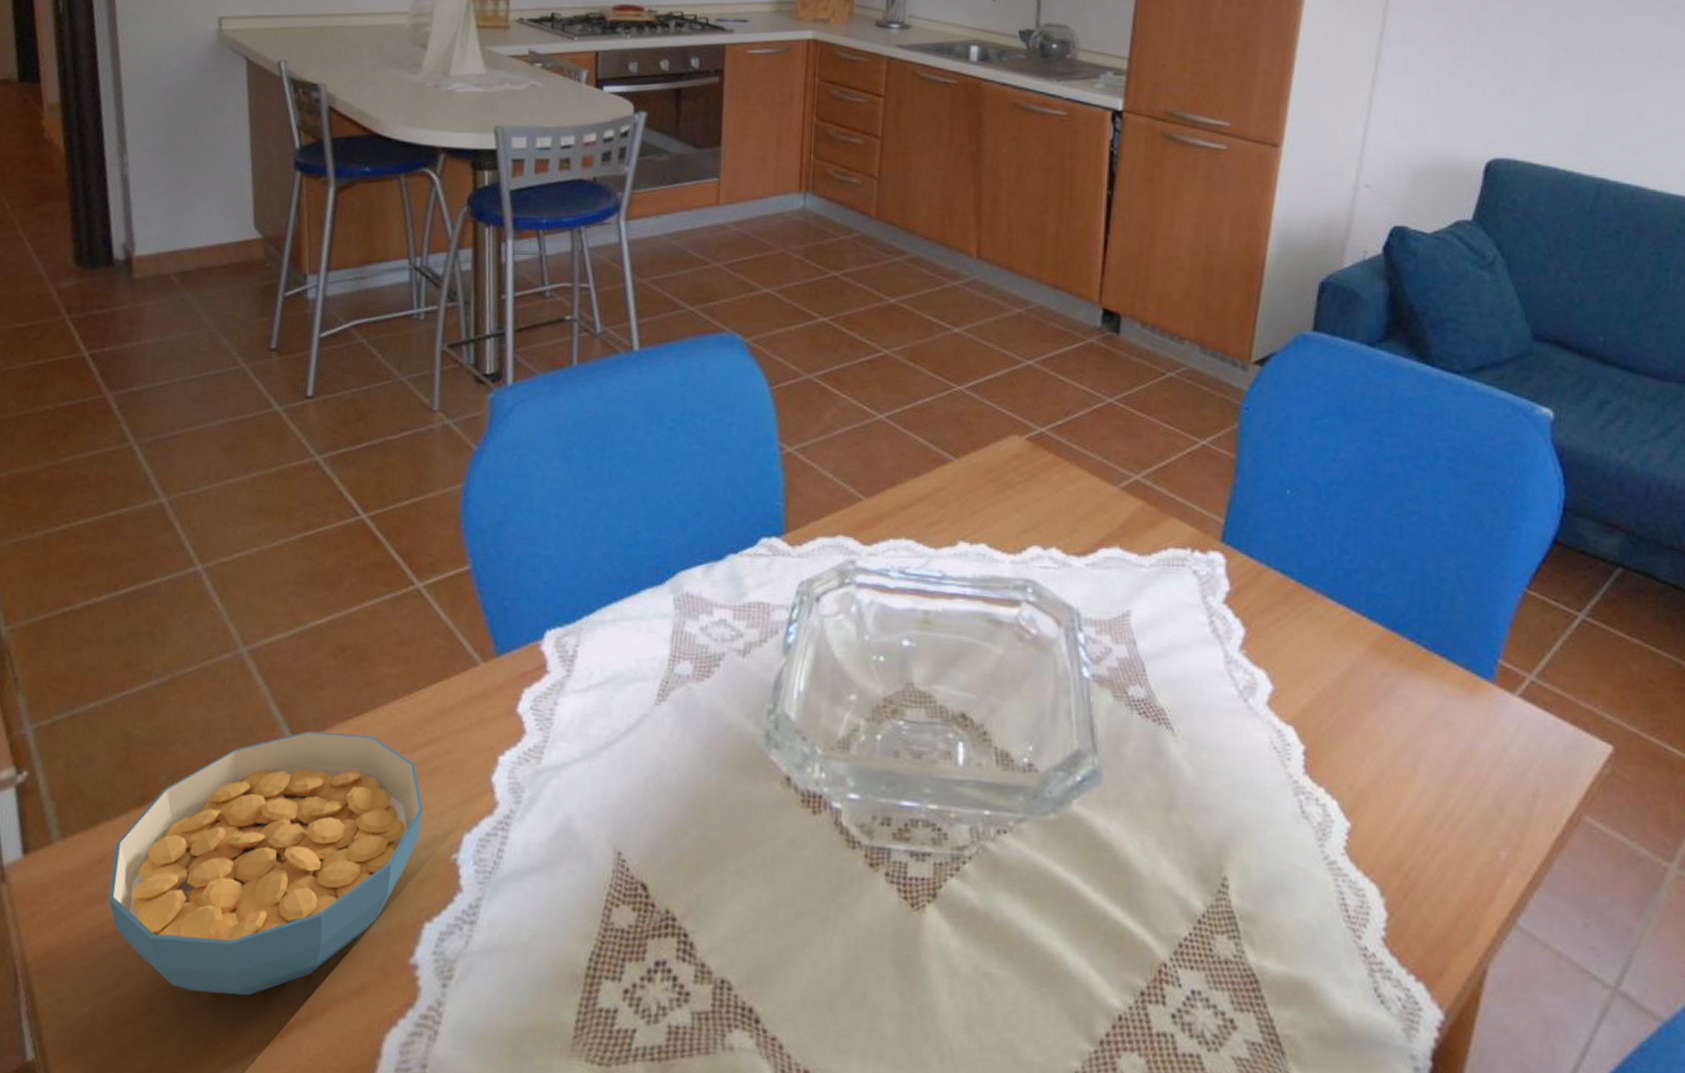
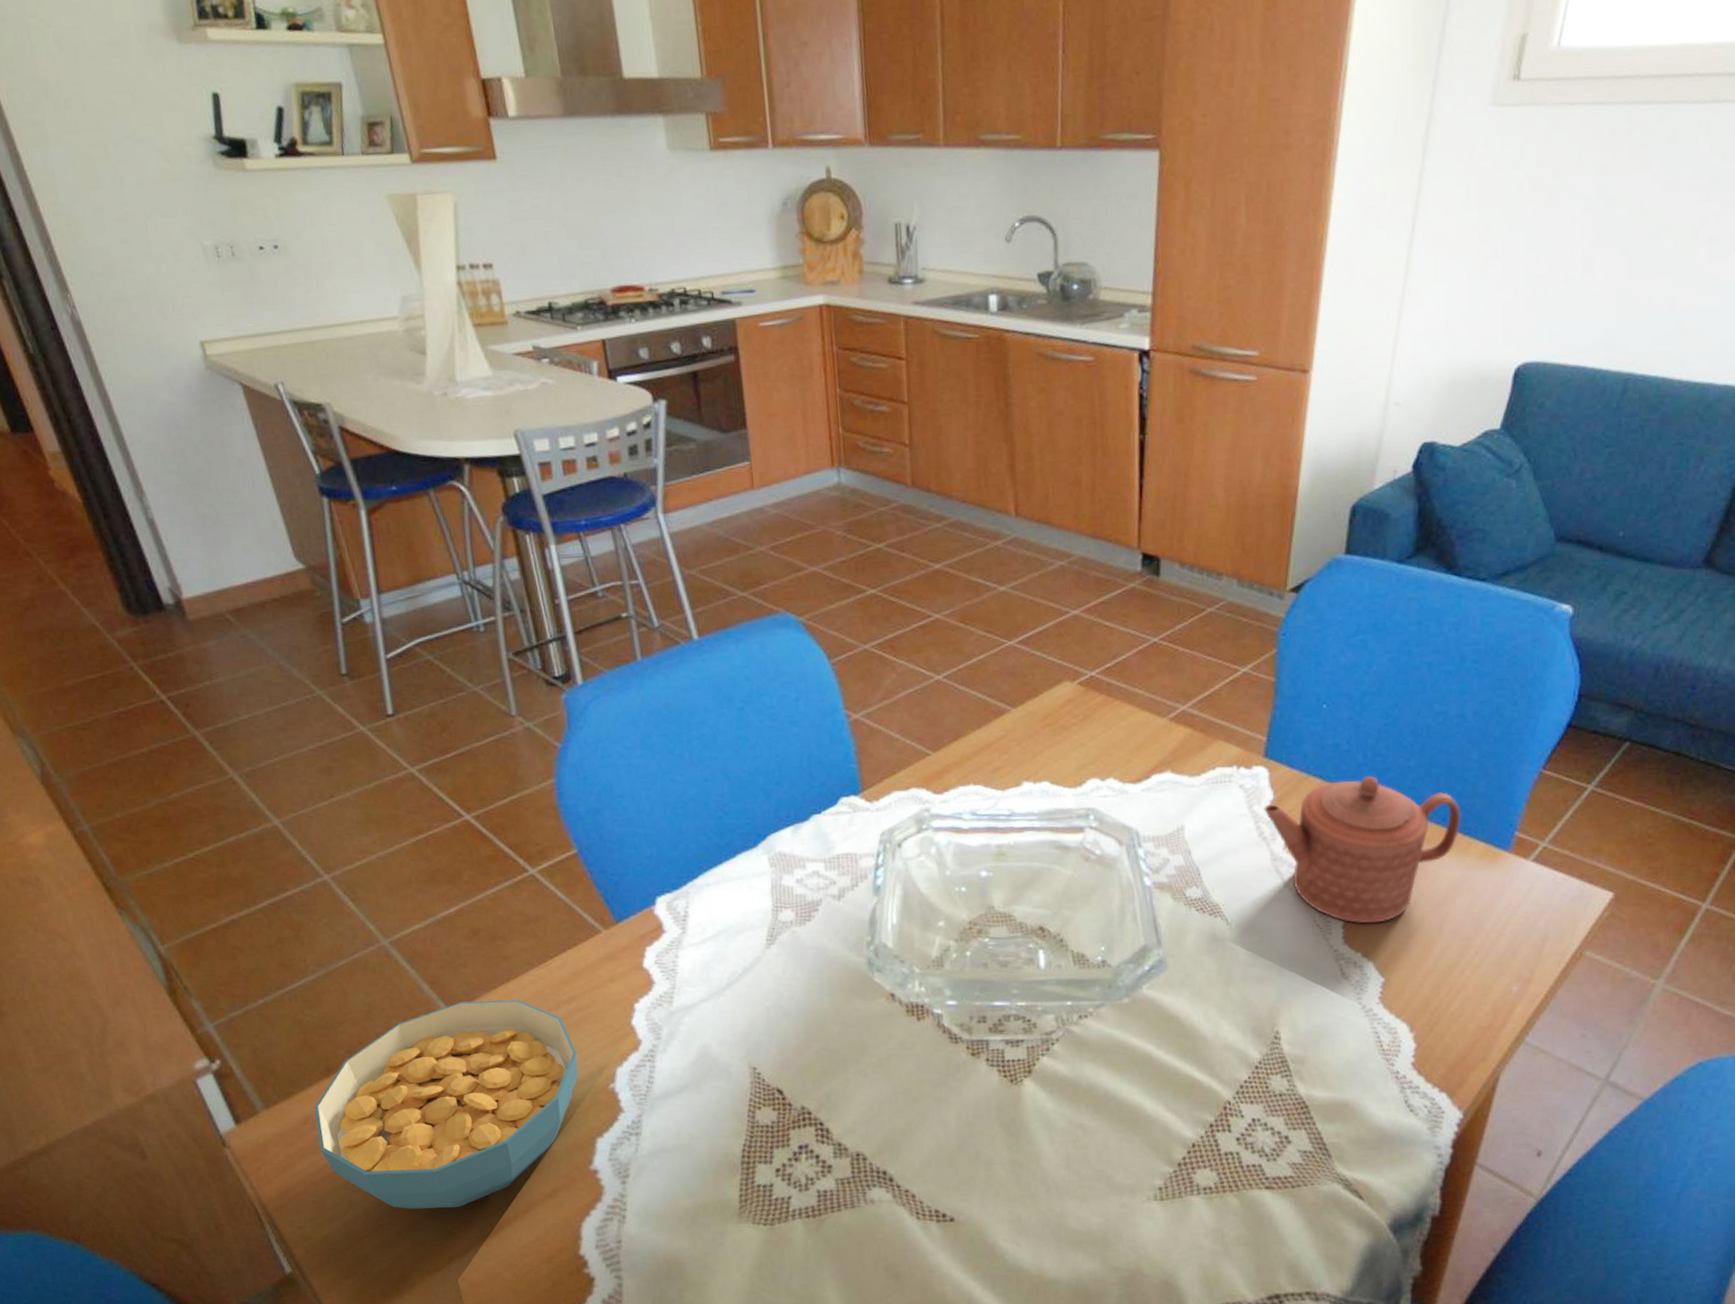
teapot: none [1218,576,1438,753] -> present [1263,776,1461,924]

